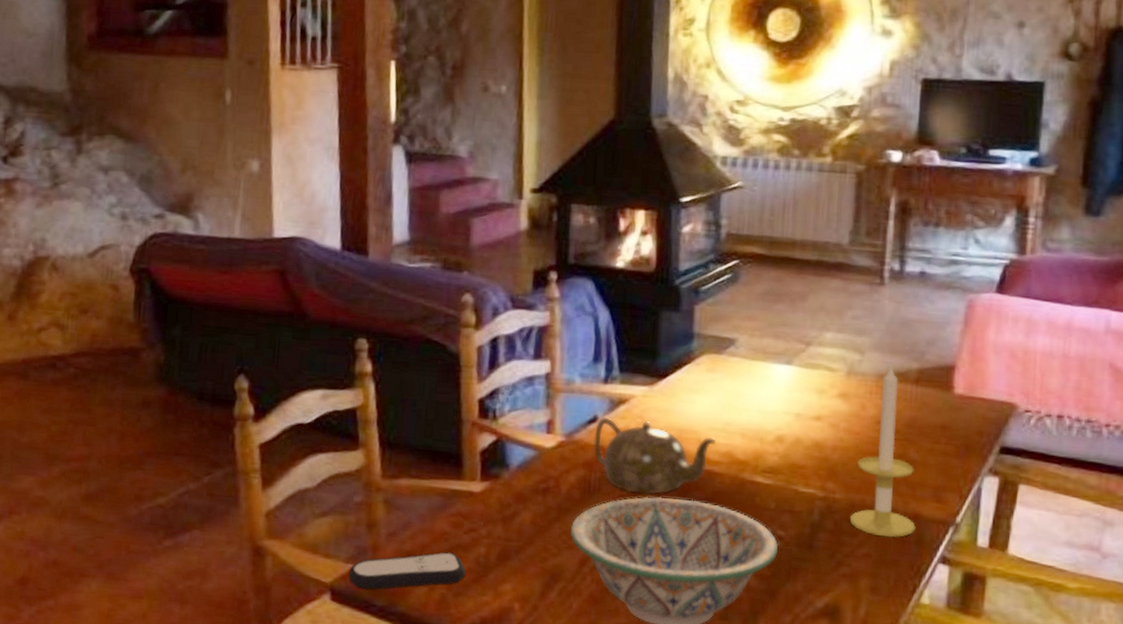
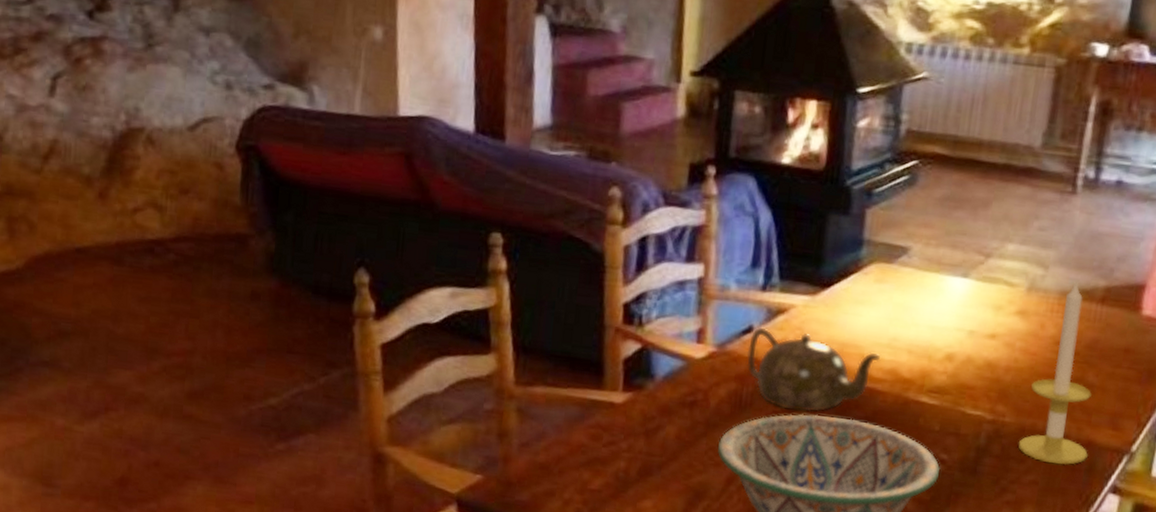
remote control: present [349,552,465,590] -> none [477,465,603,503]

